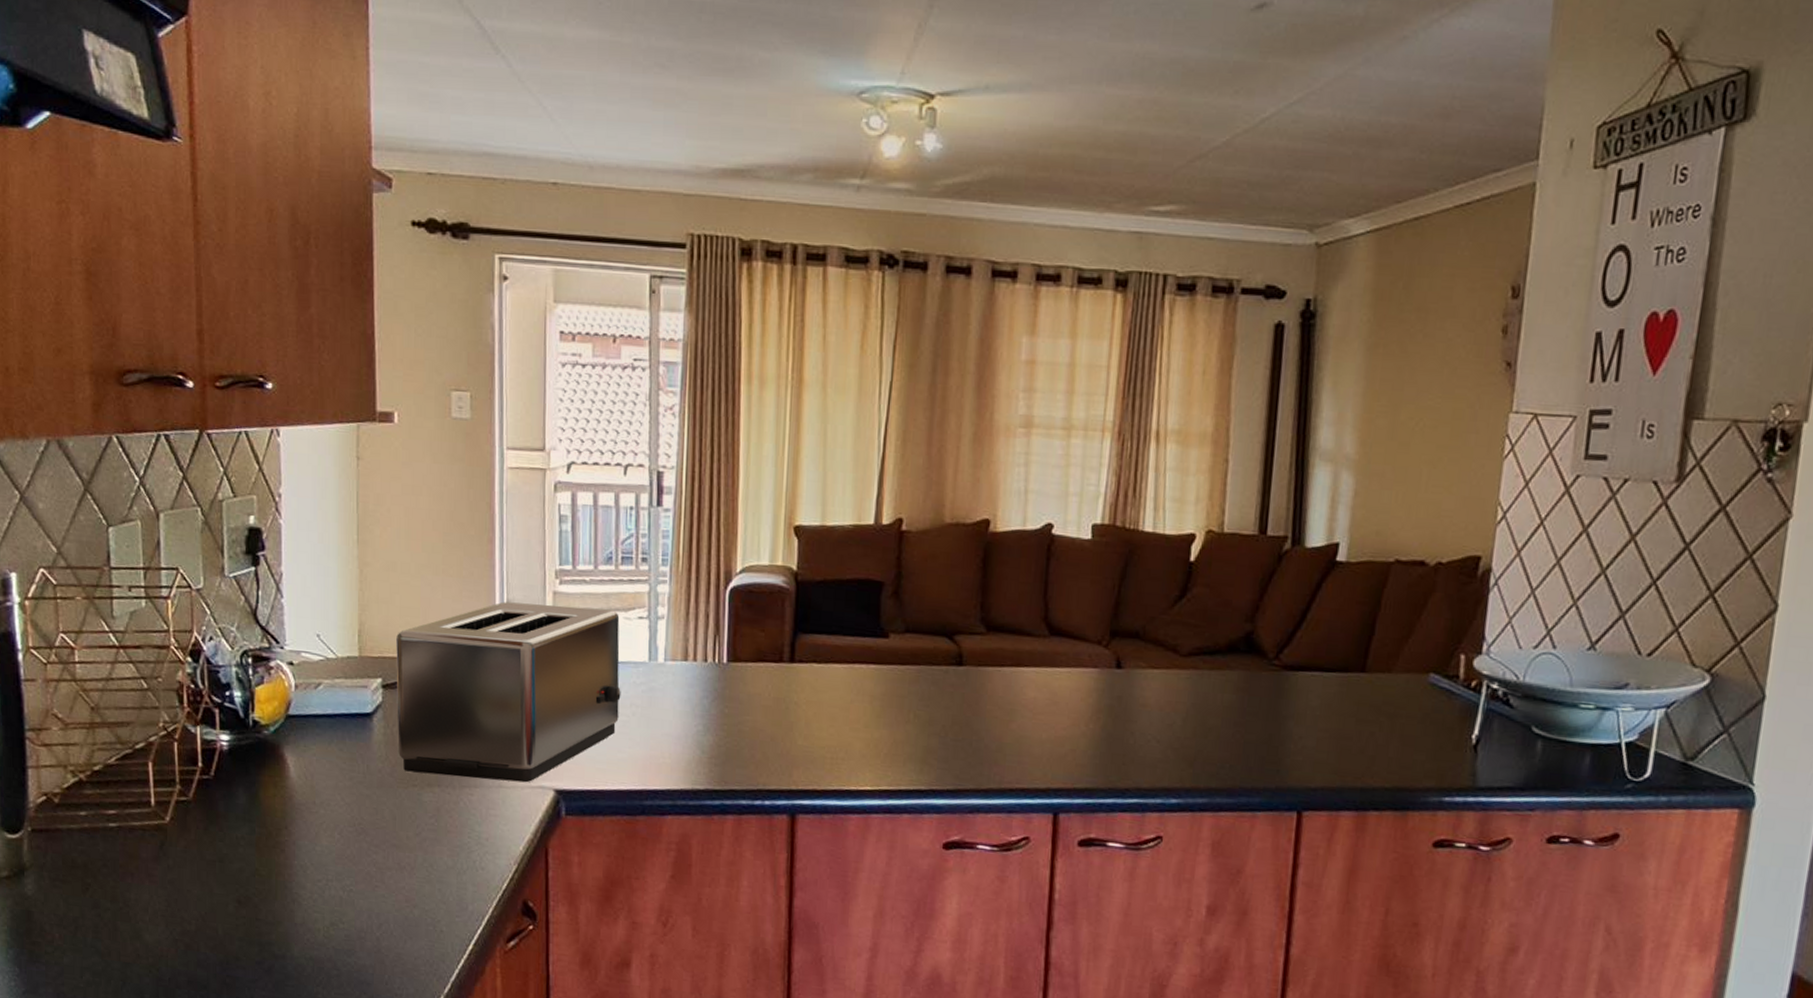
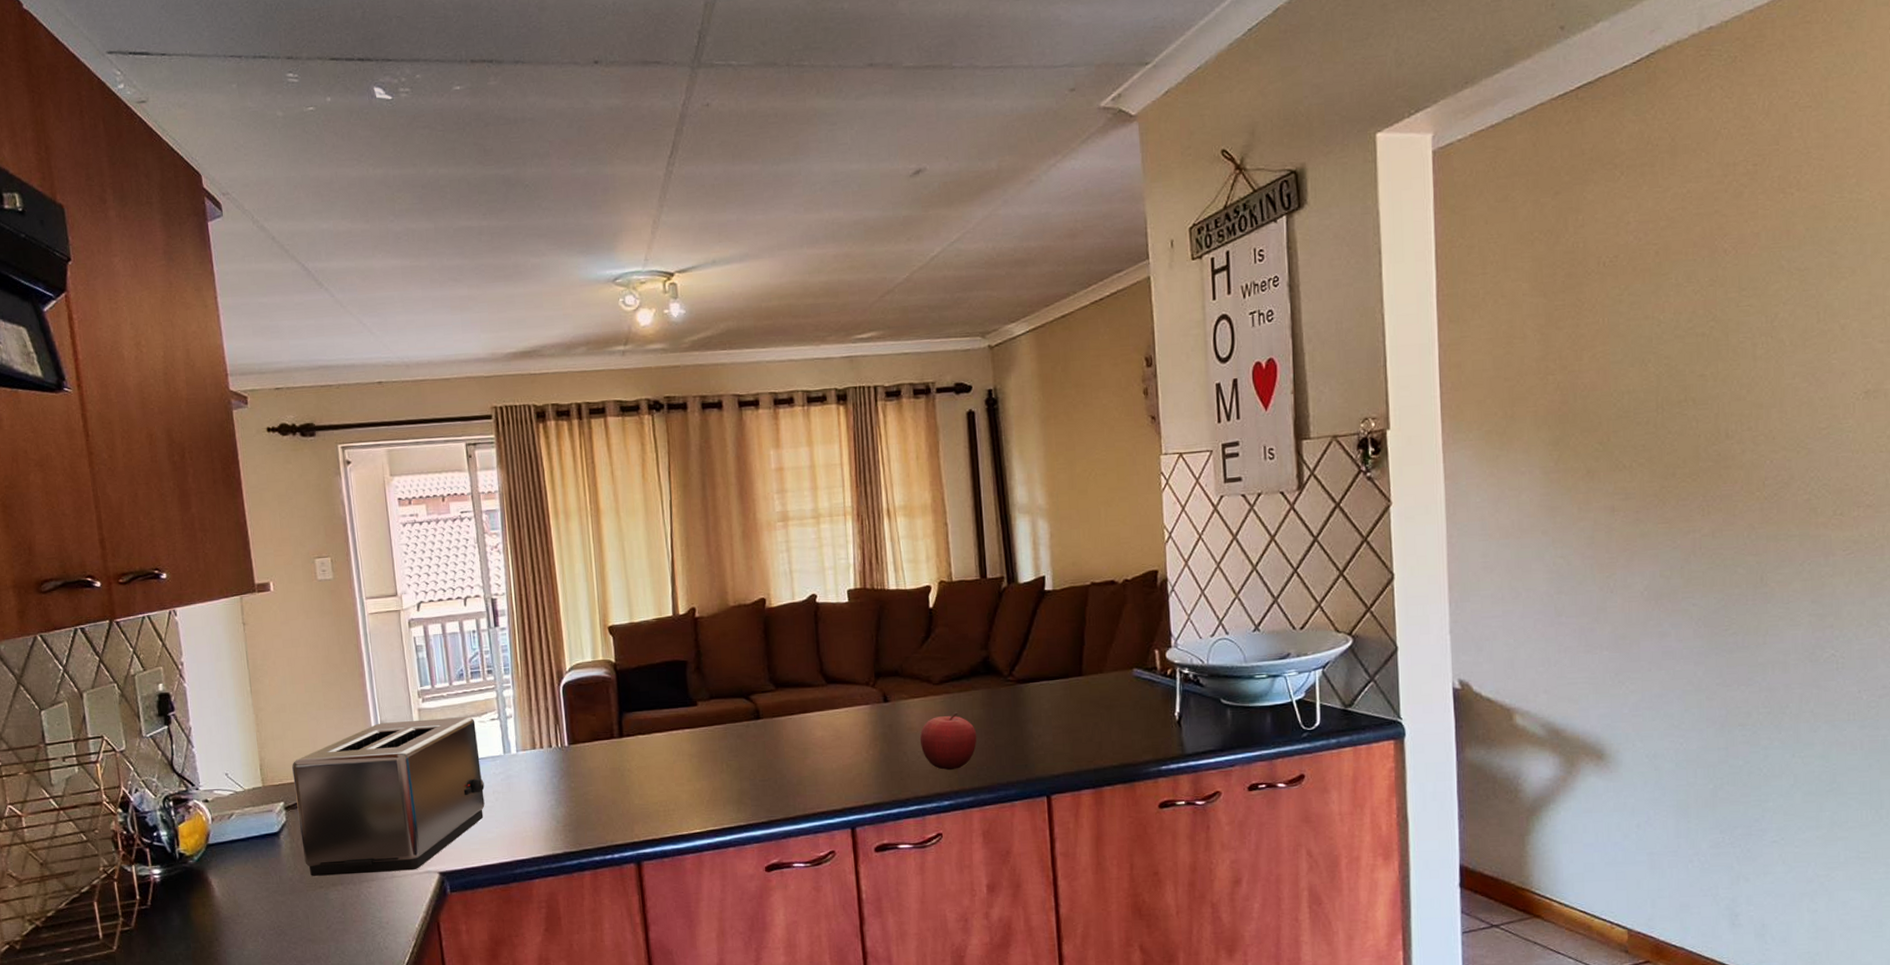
fruit: none [1153,693,1224,763] -> present [920,712,977,771]

